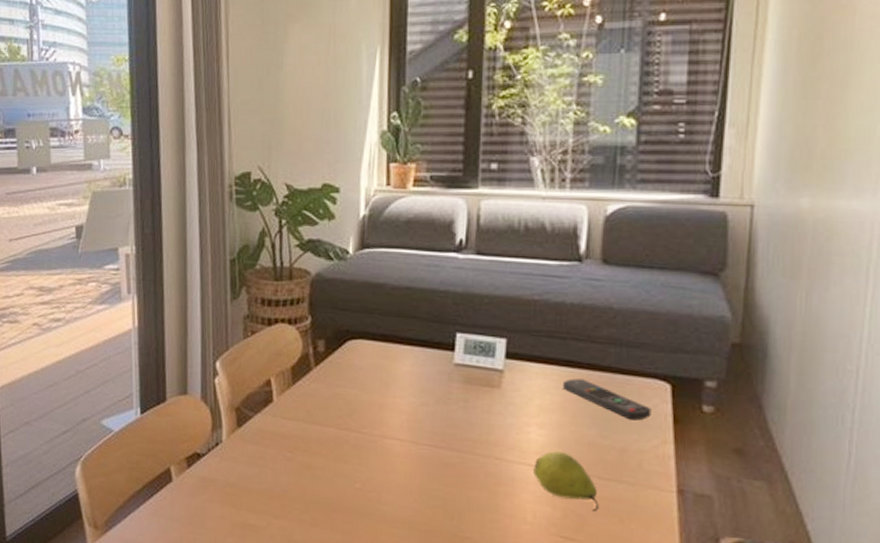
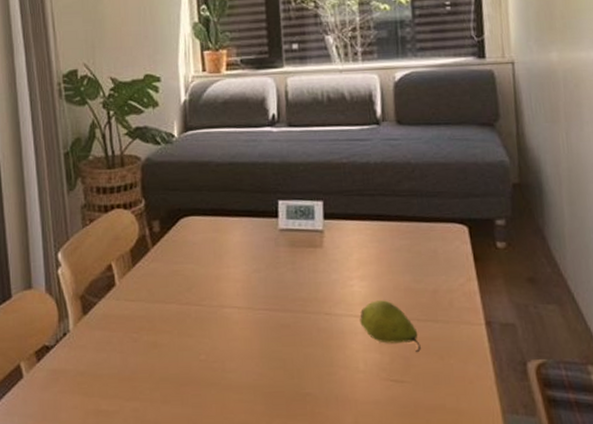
remote control: present [563,378,652,421] -> none [377,230,455,263]

